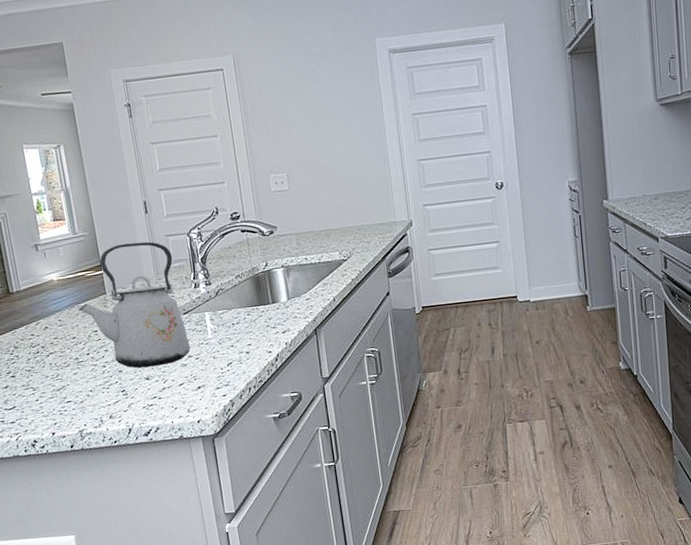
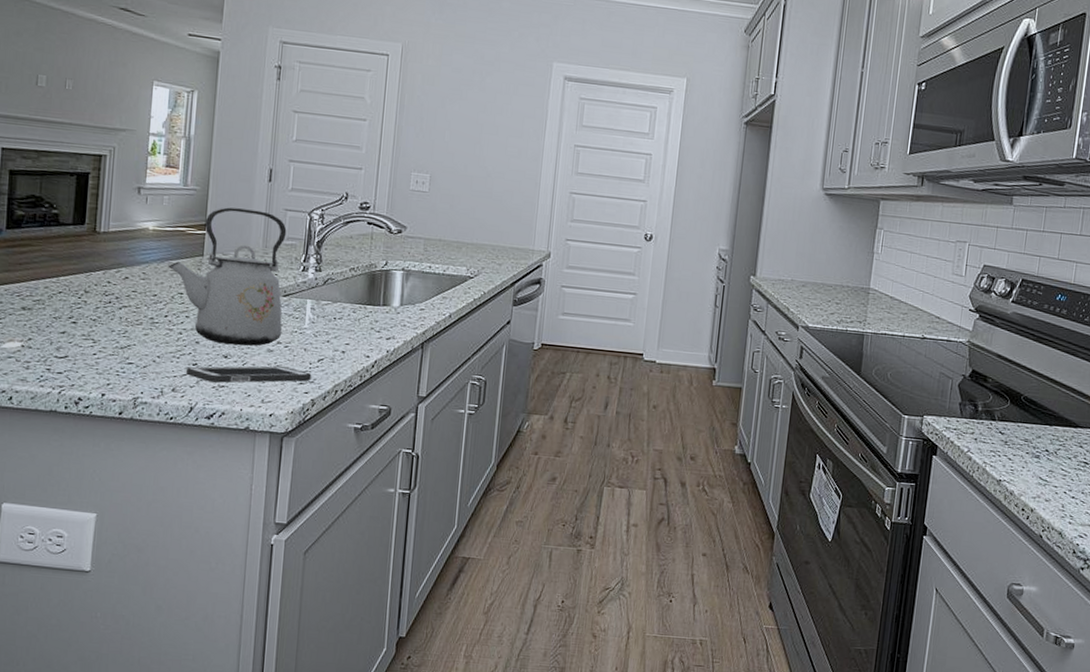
cell phone: none [117,376,226,404] -> present [185,366,312,383]

